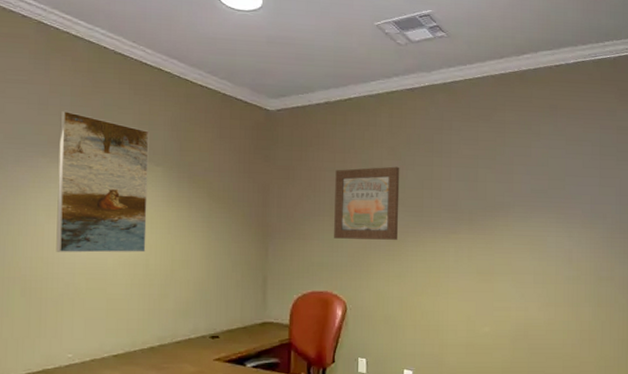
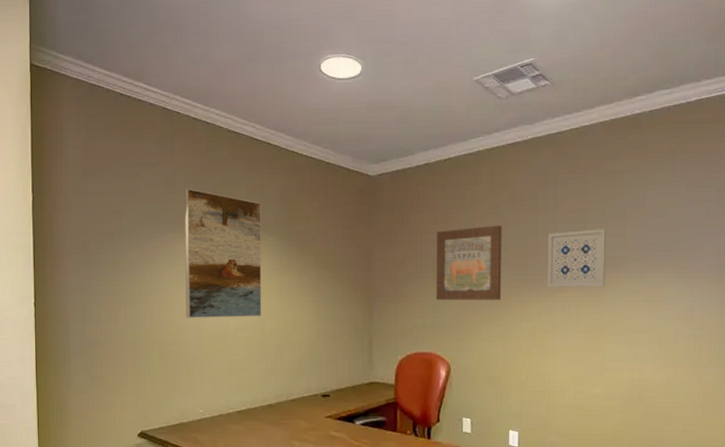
wall art: none [441,175,496,230] -> present [547,229,606,288]

